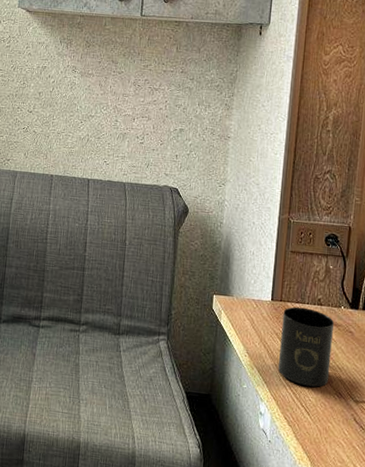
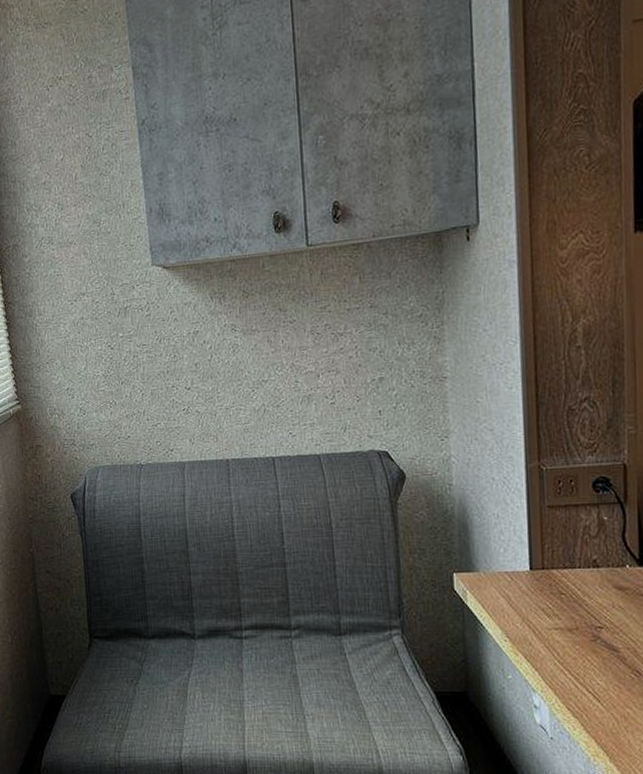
mug: present [277,306,335,387] -> none [548,573,621,667]

